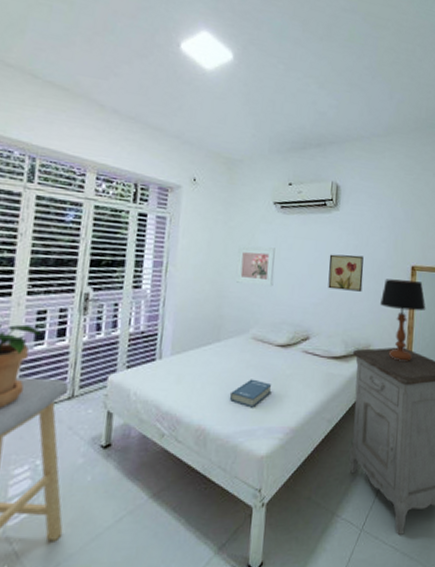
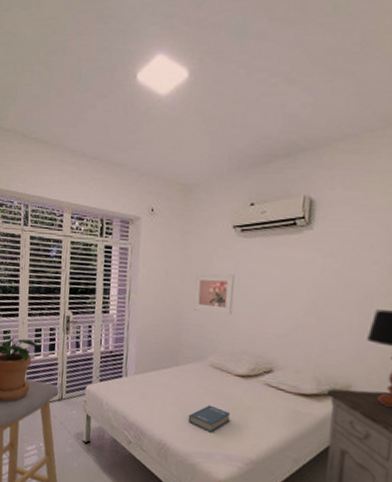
wall art: present [328,254,364,292] -> none [296,280,345,324]

